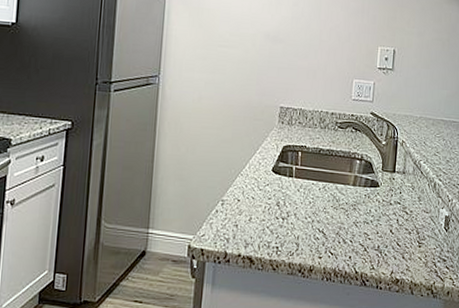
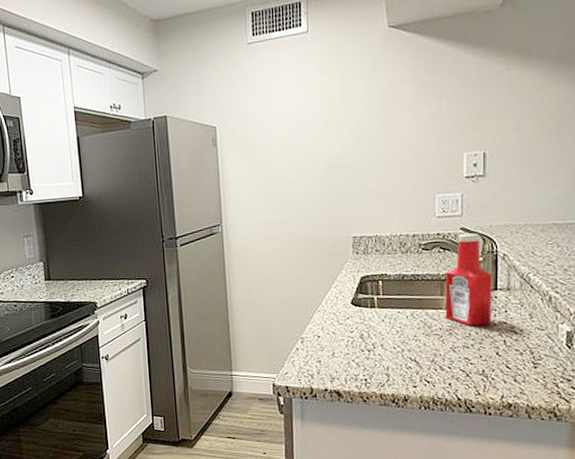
ketchup bottle: none [352,118,393,204] -> present [445,233,493,326]

